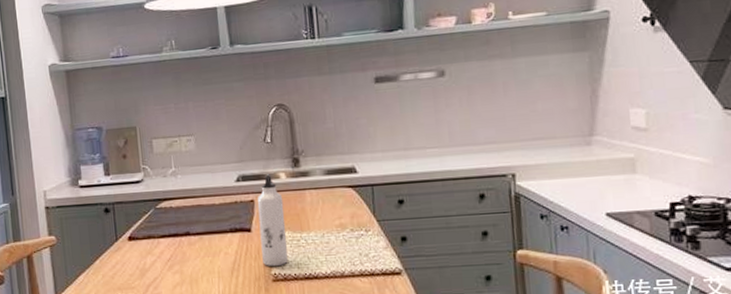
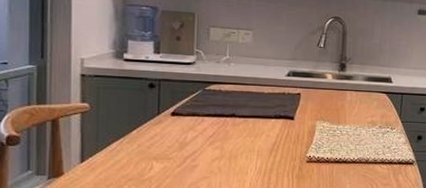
water bottle: present [257,173,288,266] -> none [300,72,327,150]

